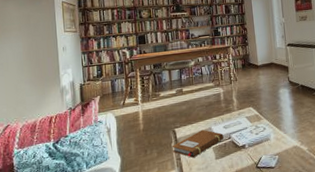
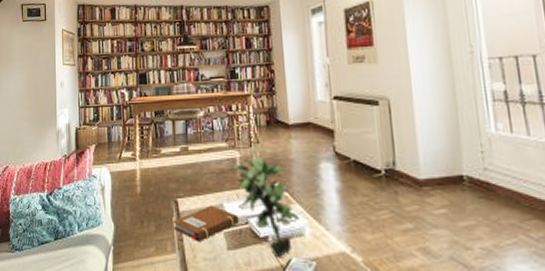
potted plant: none [219,82,267,158] -> present [234,145,300,257]

